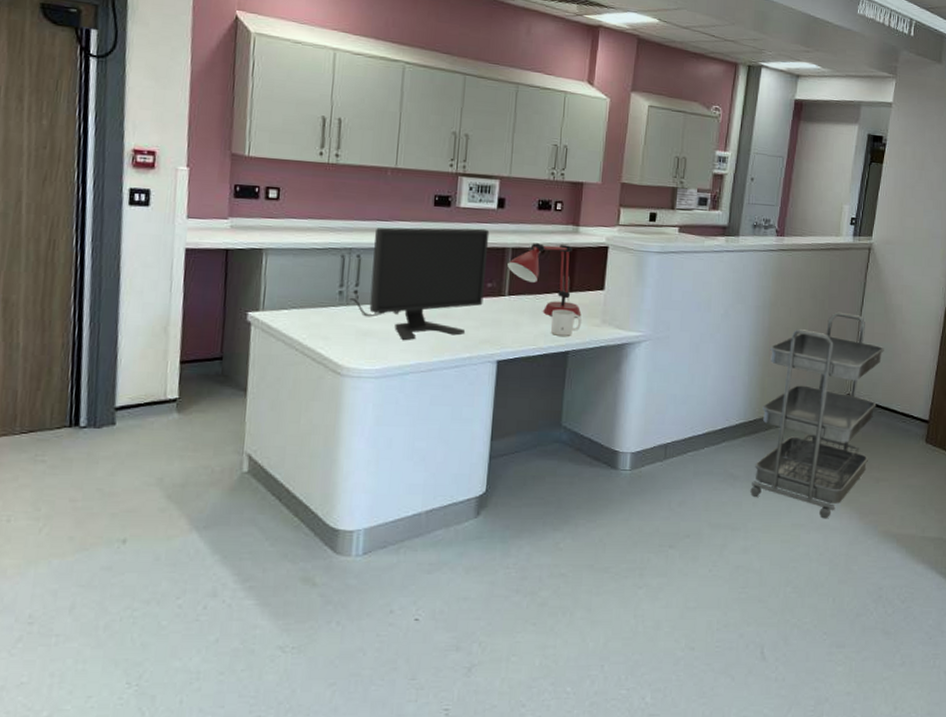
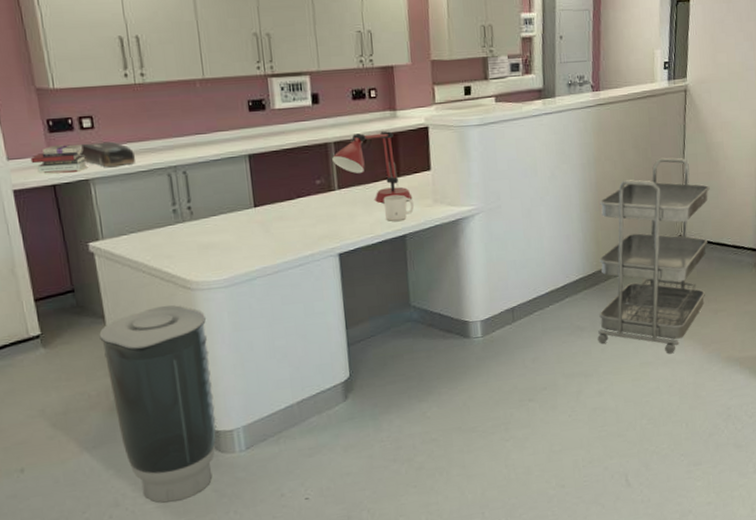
books: none [209,210,264,241] -> present [30,144,87,174]
trash can: none [235,387,349,600] -> present [99,305,216,503]
printer: none [259,213,314,241] -> present [79,141,136,168]
computer monitor: present [348,227,490,340] -> none [183,127,315,247]

